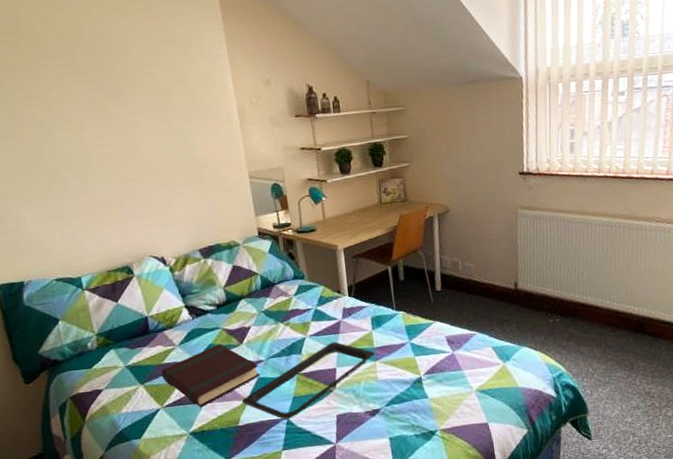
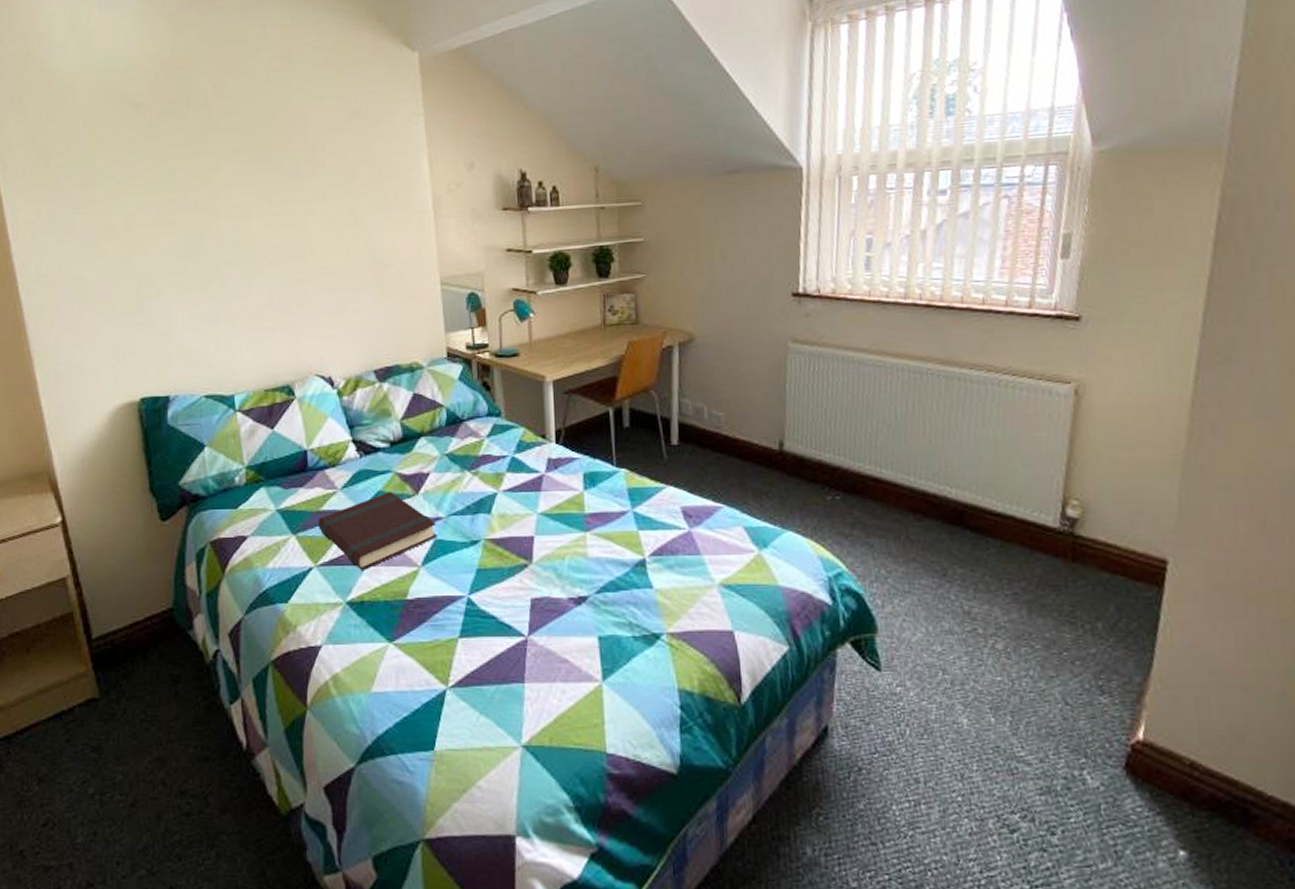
serving tray: present [241,341,375,420] -> none [412,501,586,597]

